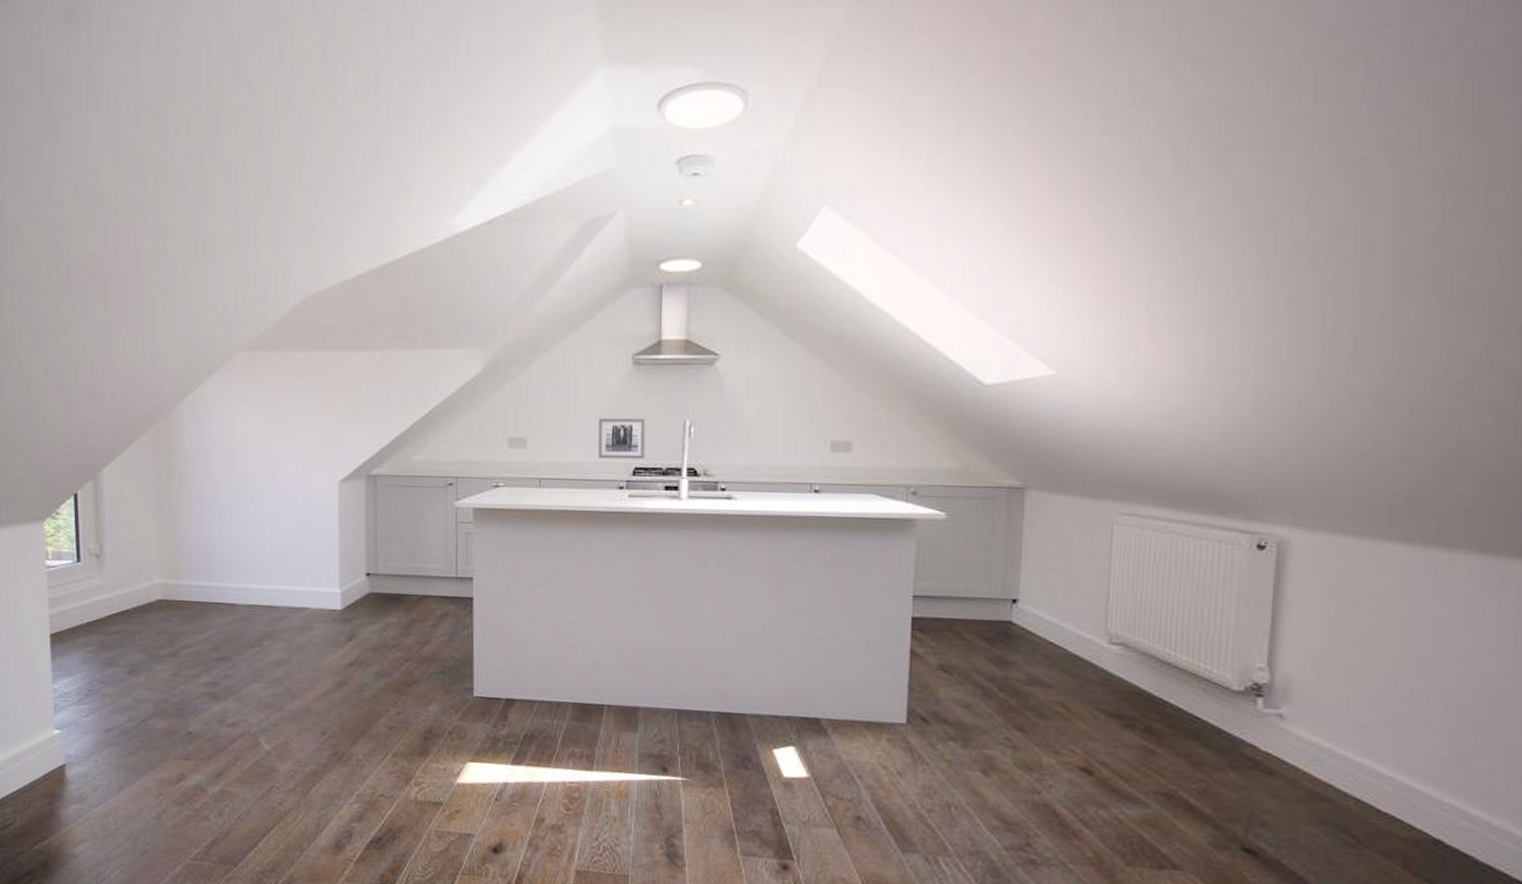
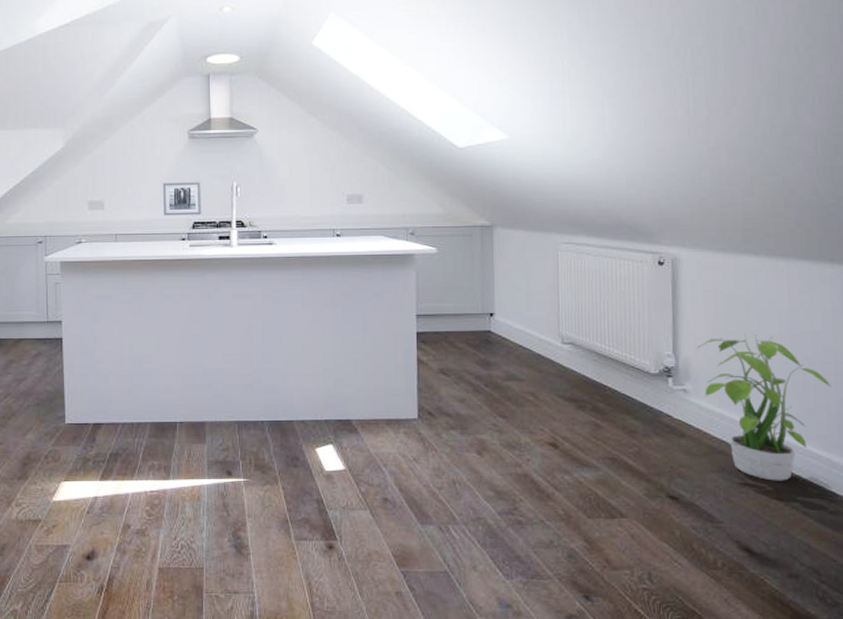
potted plant: none [1302,645,1503,845] -> present [696,332,831,481]

